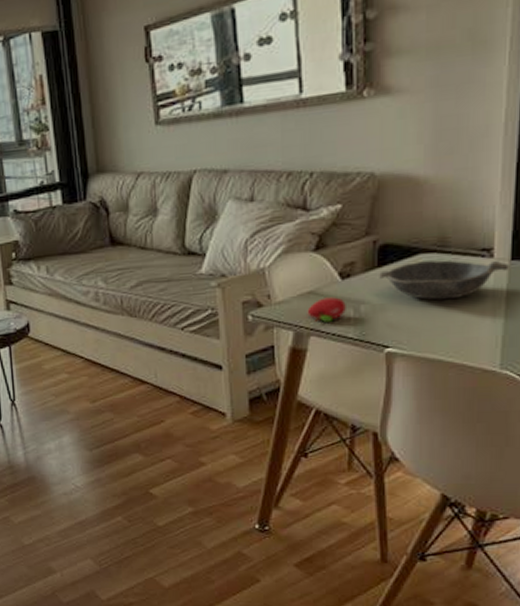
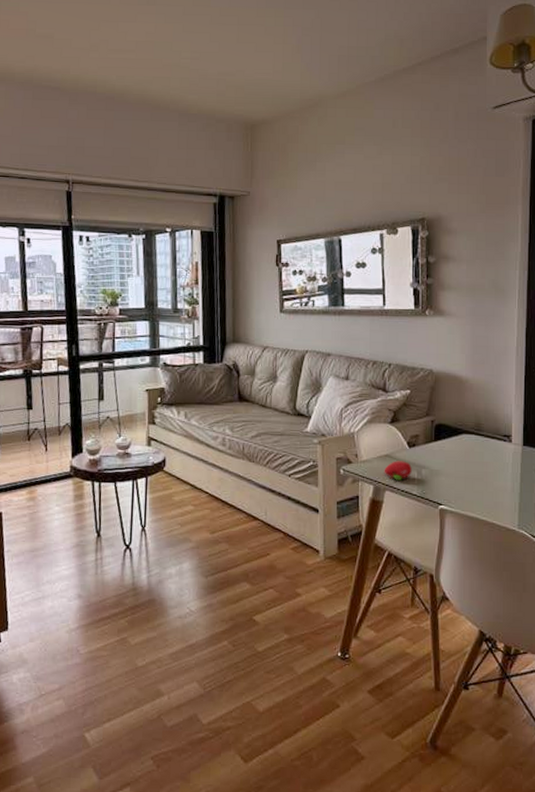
bowl: present [379,260,509,300] -> none [435,440,522,471]

